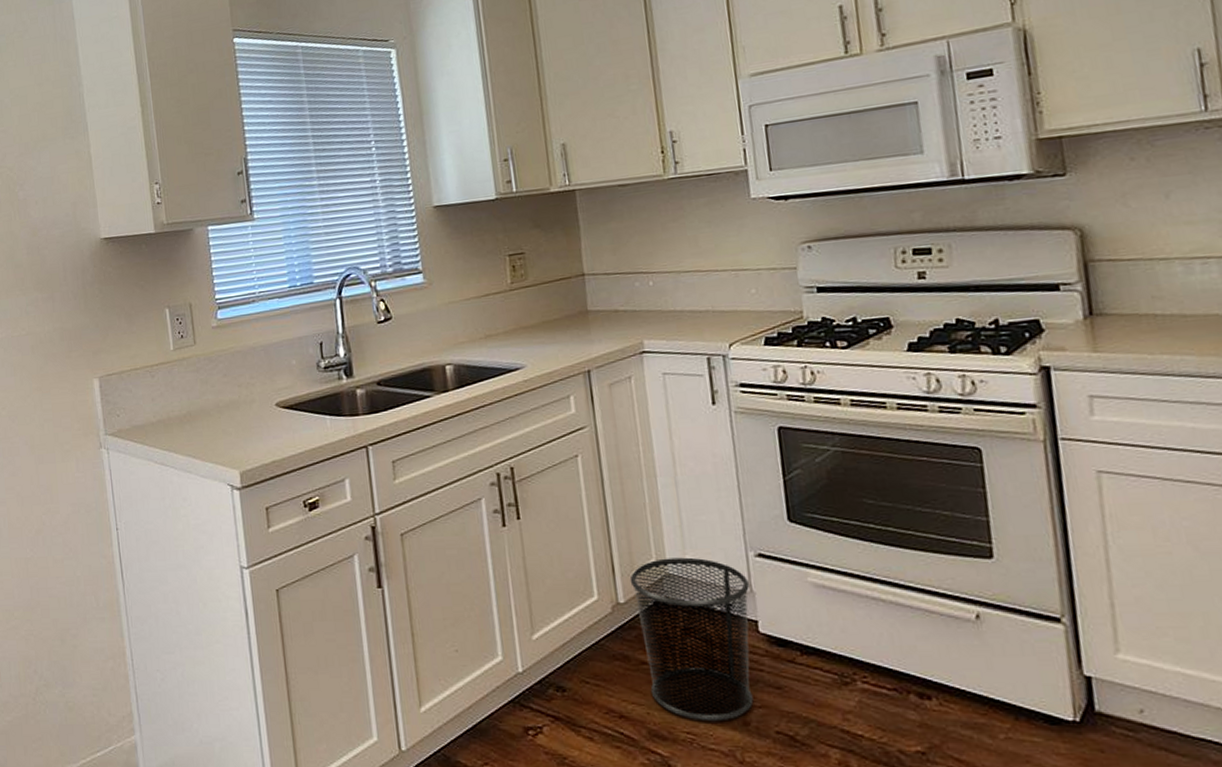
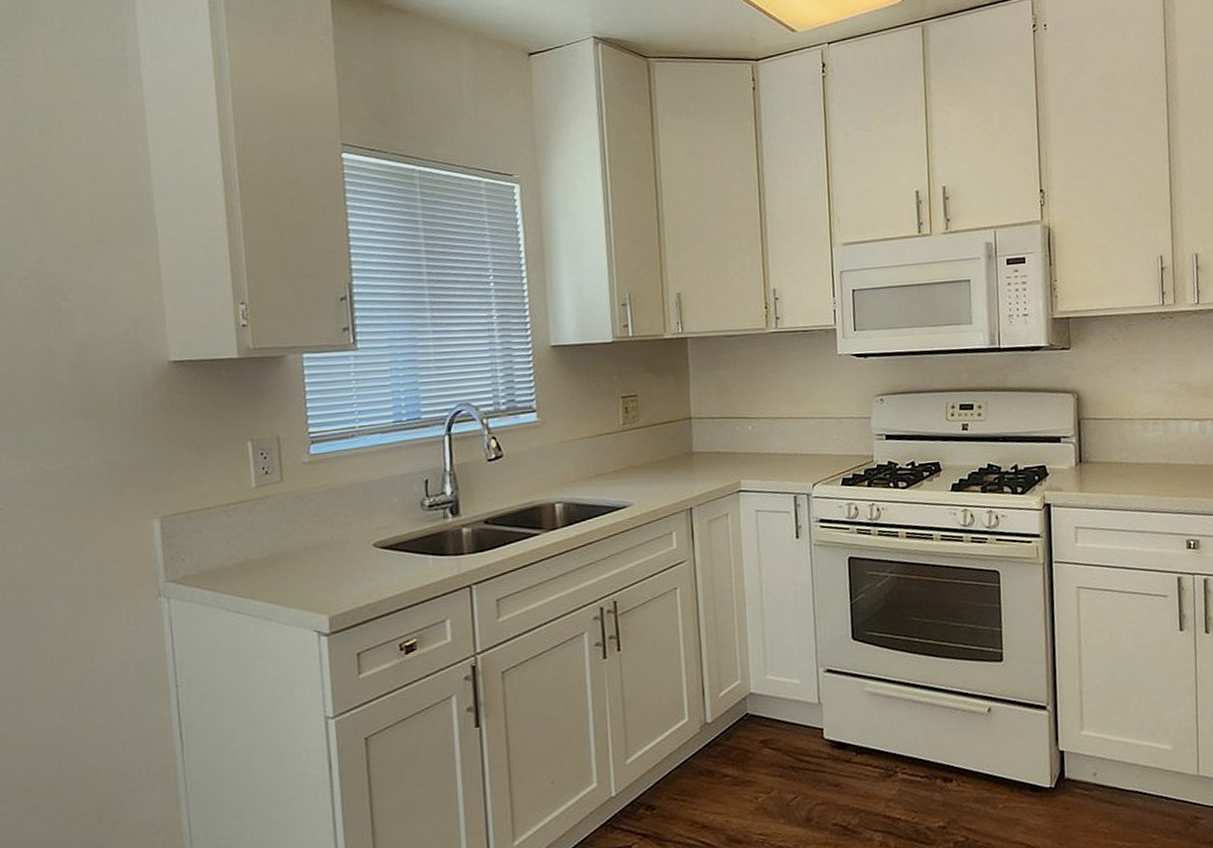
waste bin: present [629,557,754,722] -> none [717,676,819,823]

